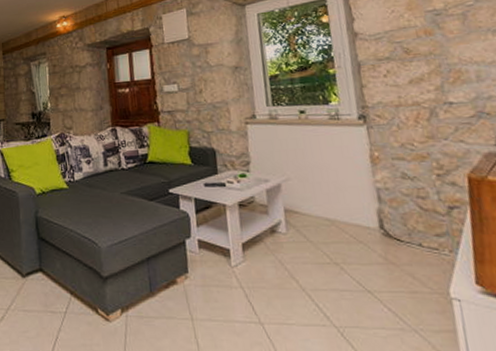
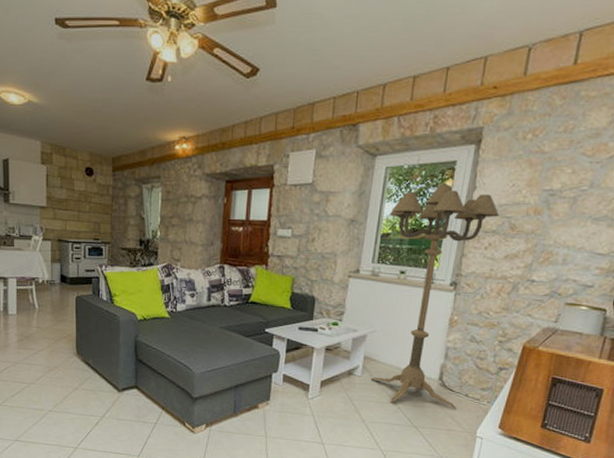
floor lamp: none [272,20,414,264] -> present [370,184,500,409]

